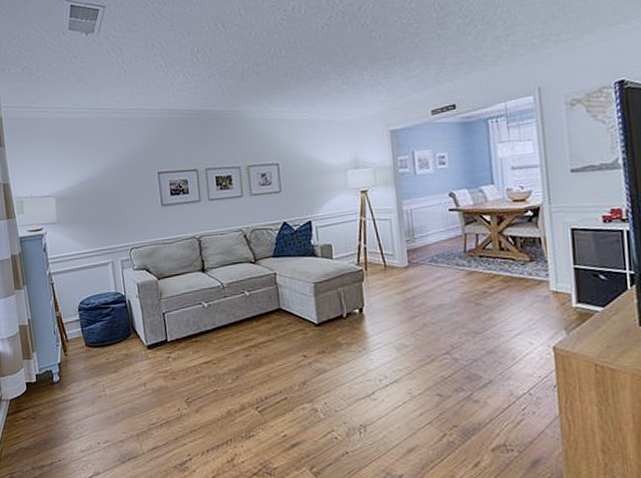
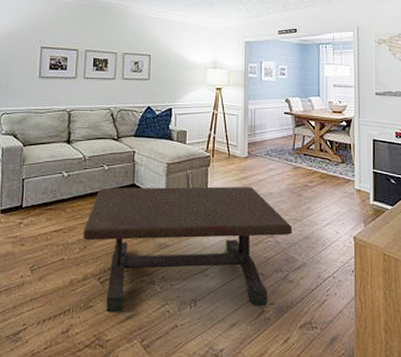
coffee table: none [233,300,473,441] -> present [83,186,293,313]

